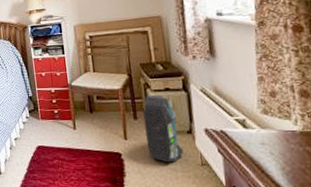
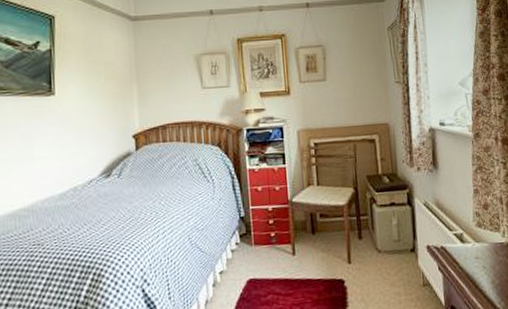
backpack: present [143,94,183,163] -> none [368,210,407,287]

